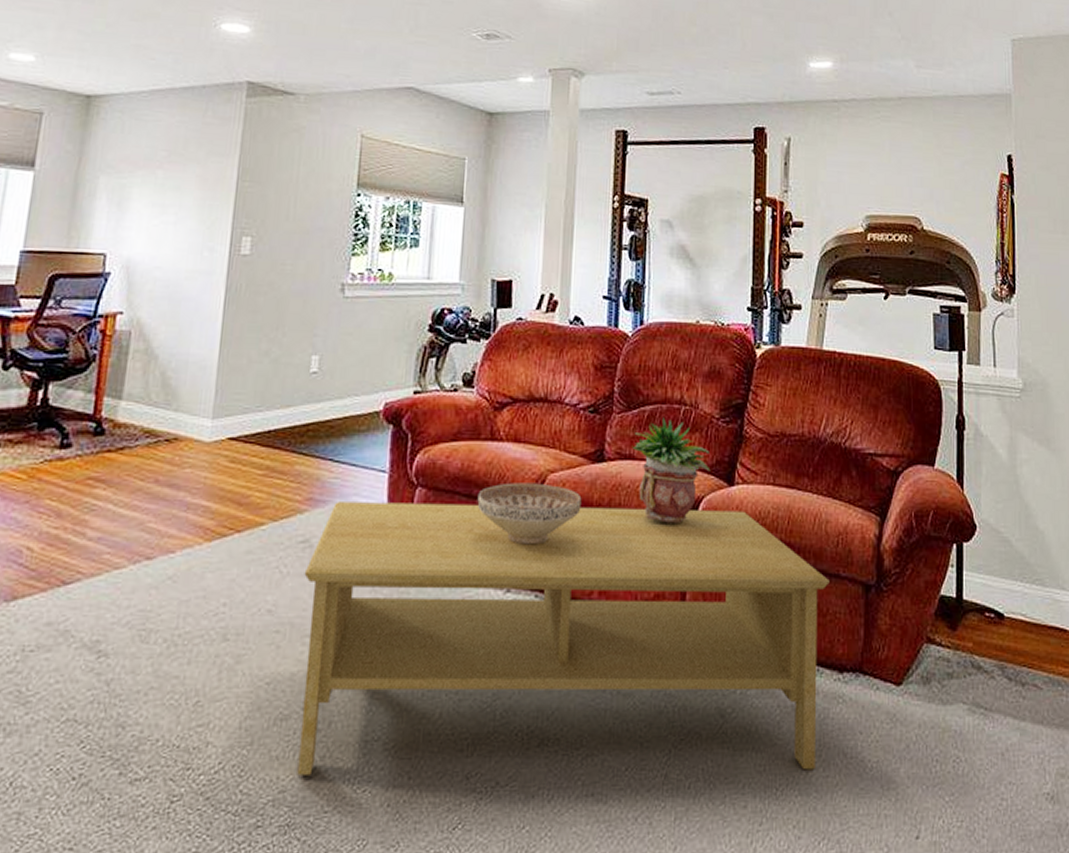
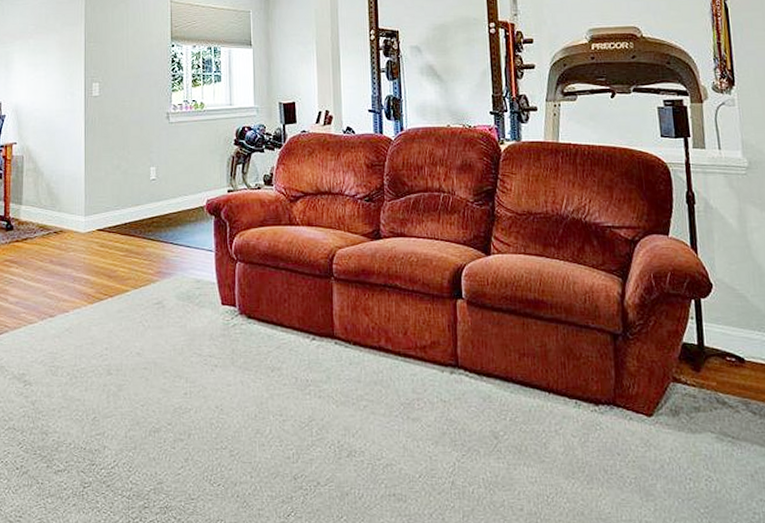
coffee table: present [297,502,830,775] -> none [160,273,581,483]
decorative bowl: present [477,482,582,545] -> none [283,257,366,304]
potted plant: present [632,417,711,523] -> none [402,203,470,286]

